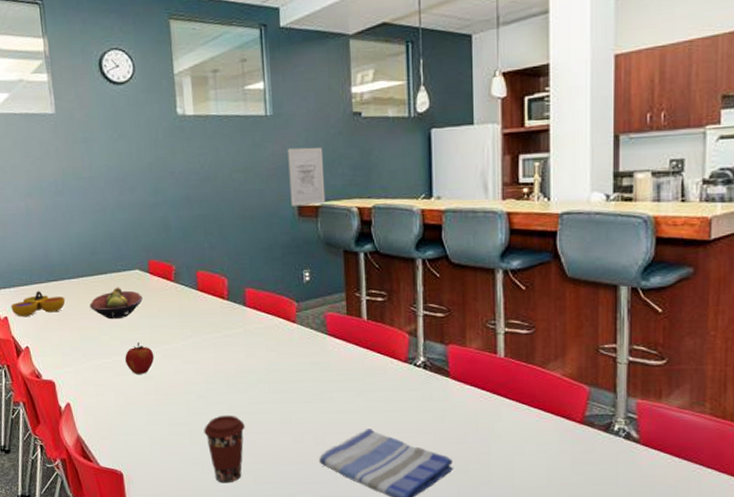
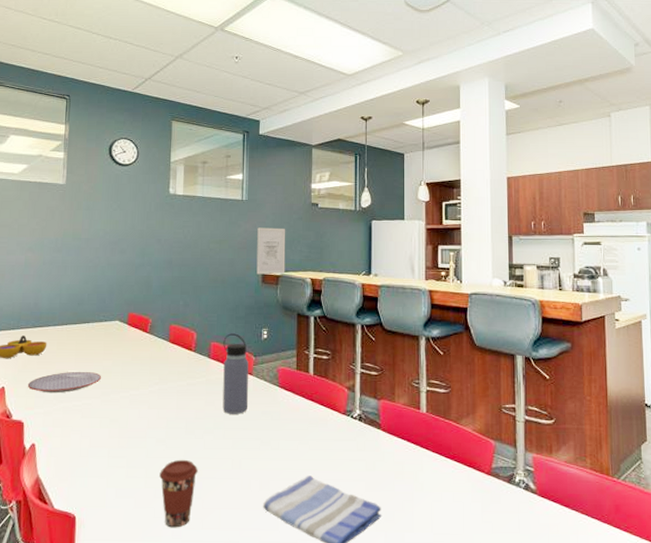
plate: none [51,326,129,351] -> present [27,371,102,394]
fruit bowl: present [90,287,143,320] -> none [69,335,119,365]
apple: present [125,342,155,374] -> none [94,387,122,417]
water bottle: none [259,277,295,366] -> present [222,333,249,414]

